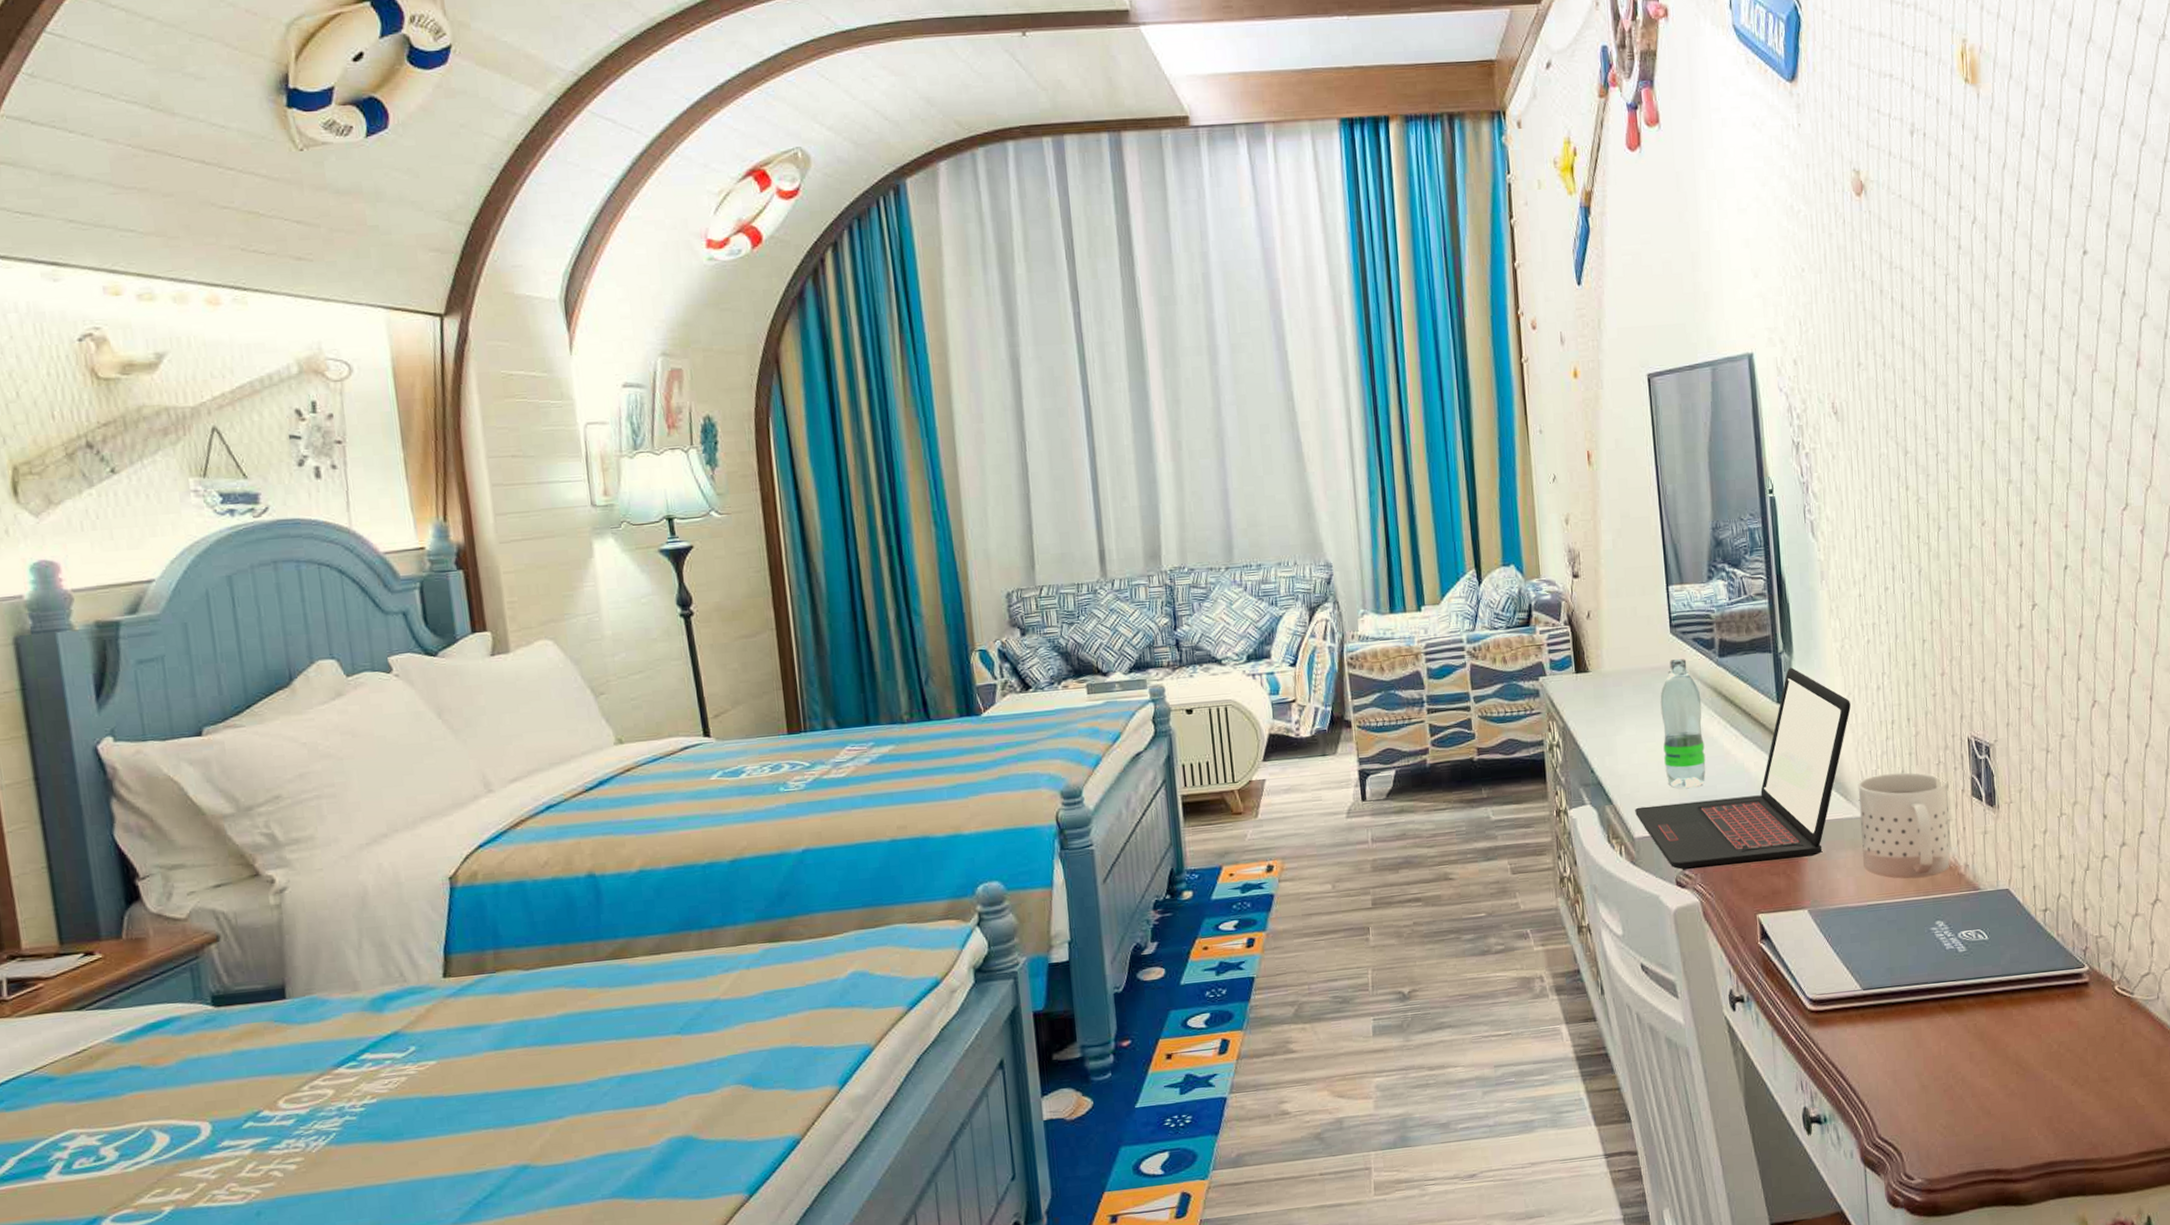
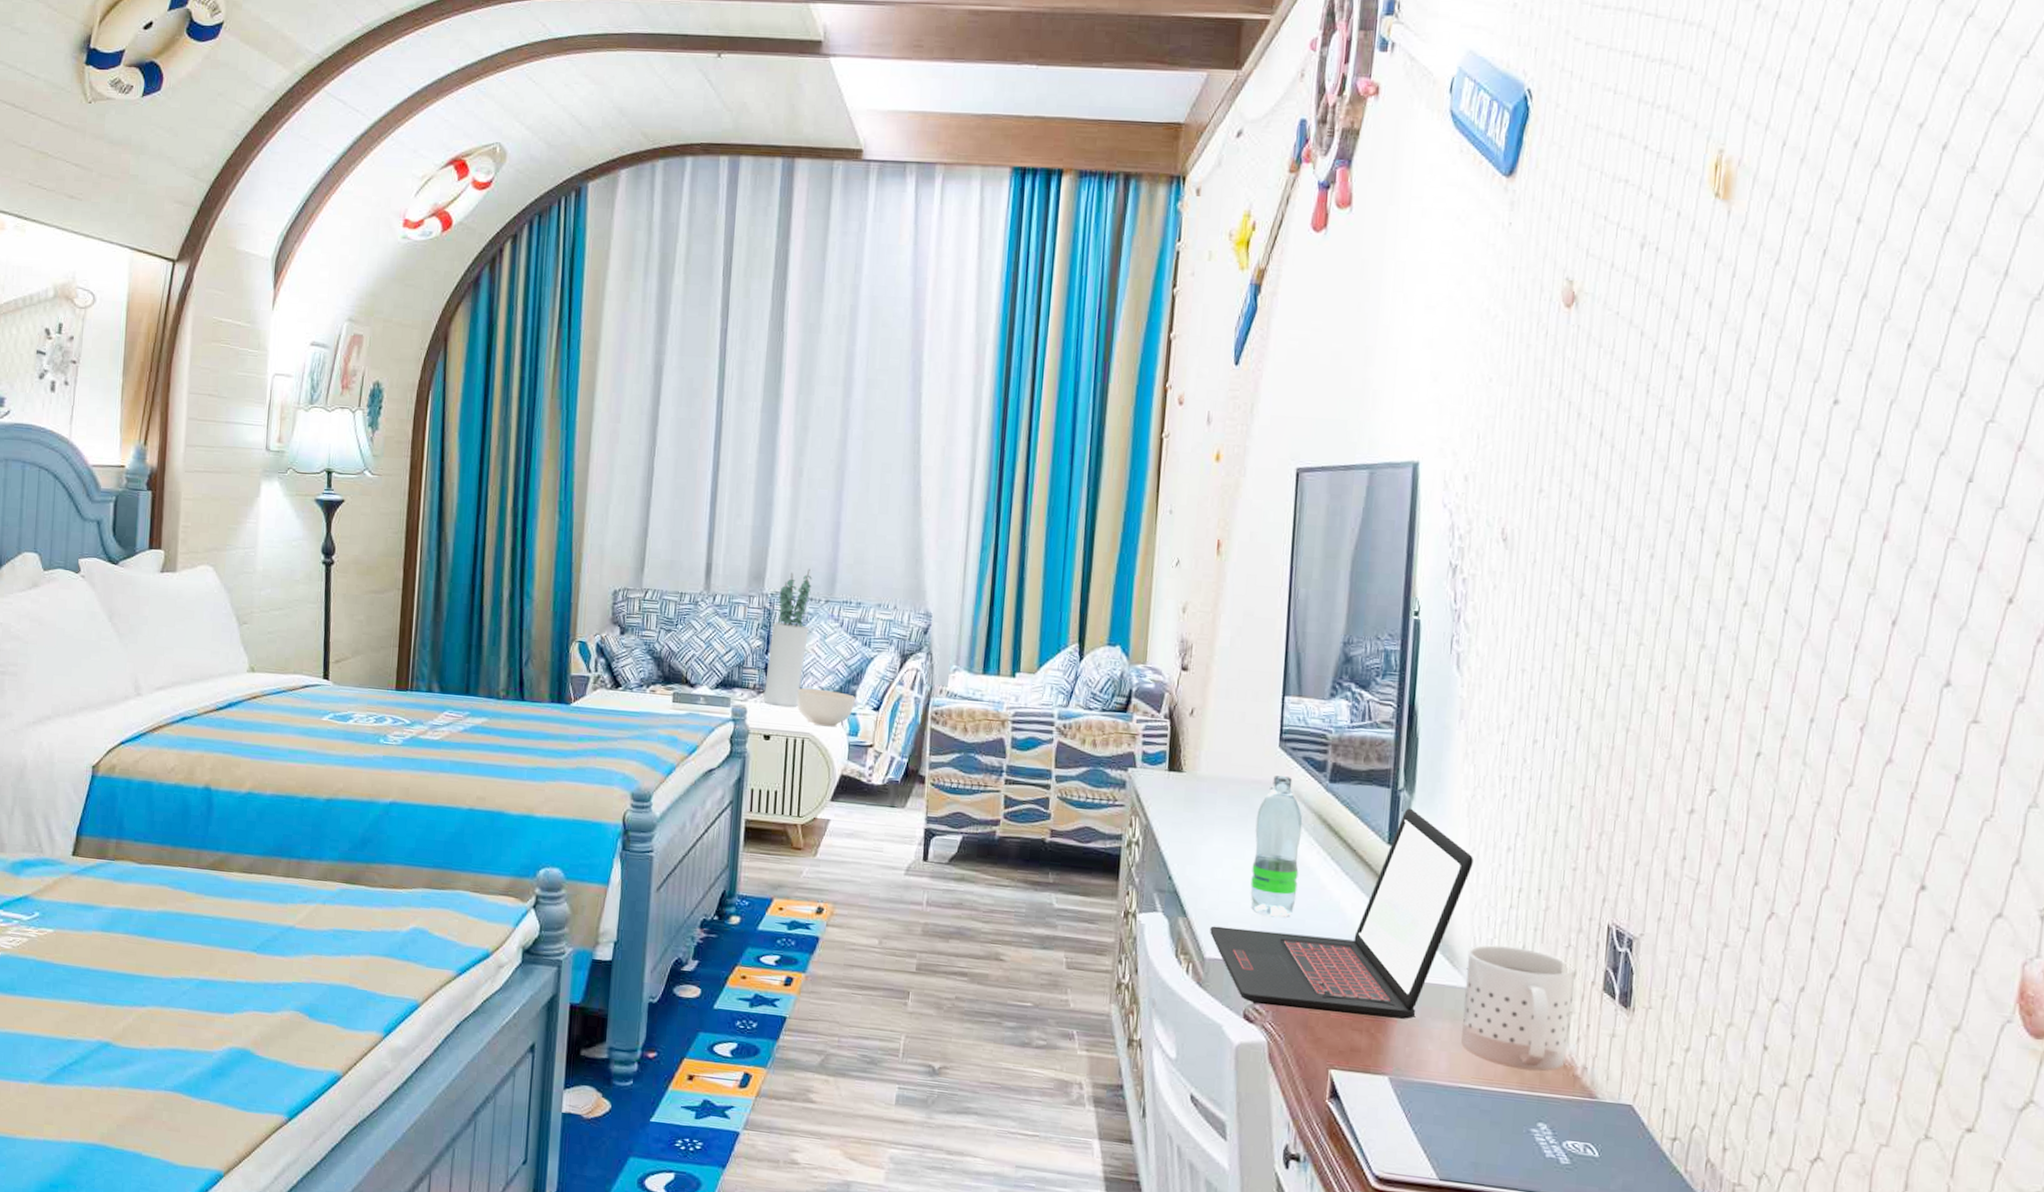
vase: none [1177,539,1215,680] -> present [763,568,812,708]
bowl: none [1212,654,1272,691] -> present [796,687,856,727]

